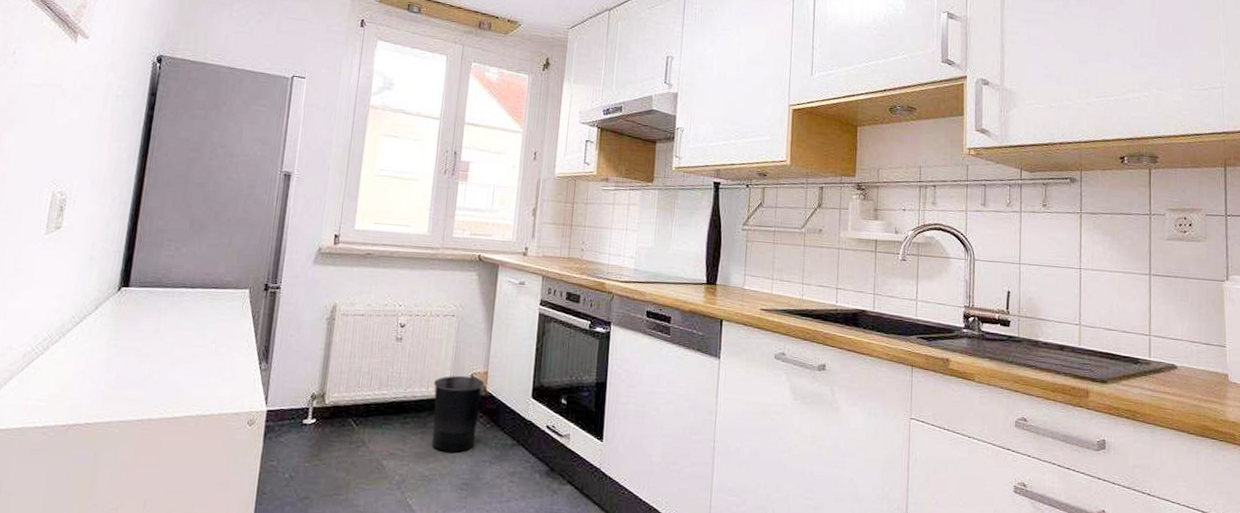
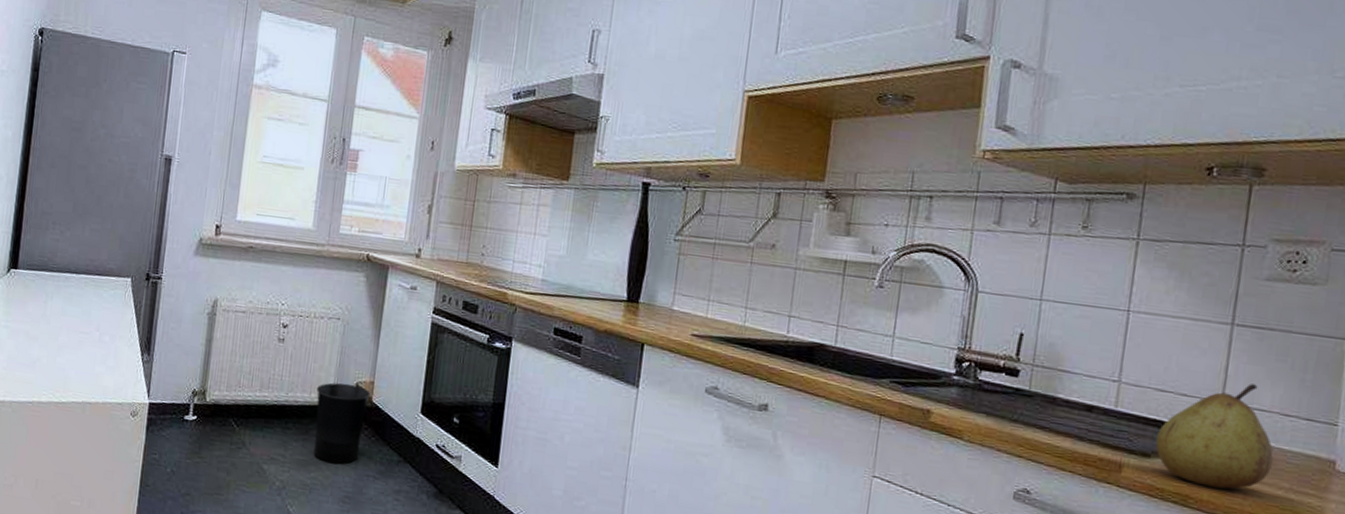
fruit: none [1110,319,1188,404] -> present [1155,384,1274,490]

